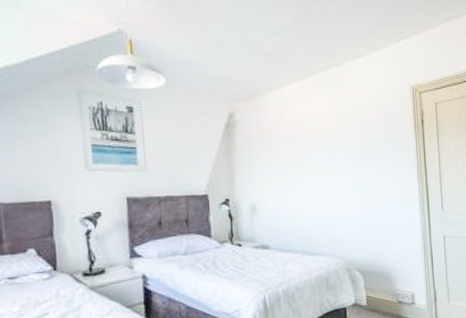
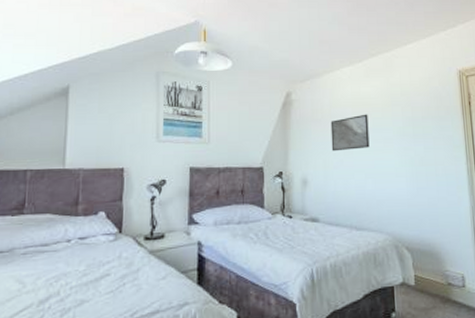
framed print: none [278,135,320,176] -> present [330,114,370,152]

